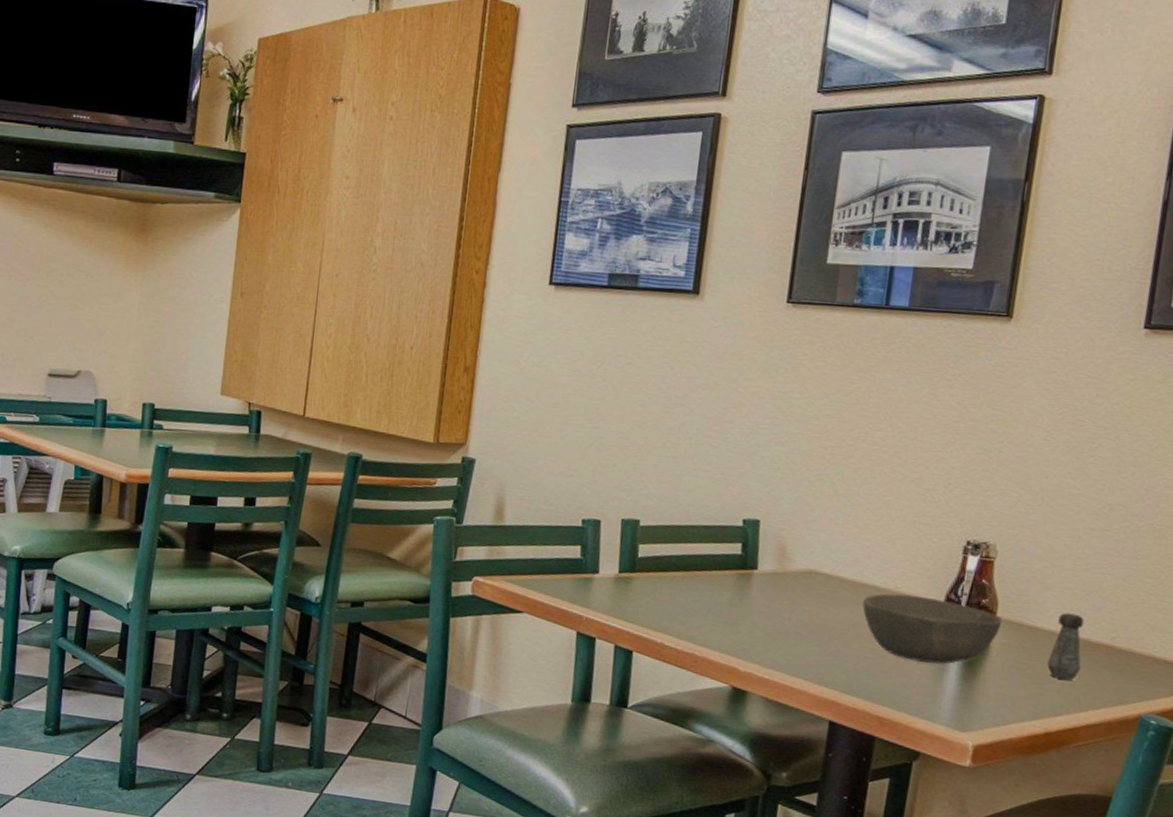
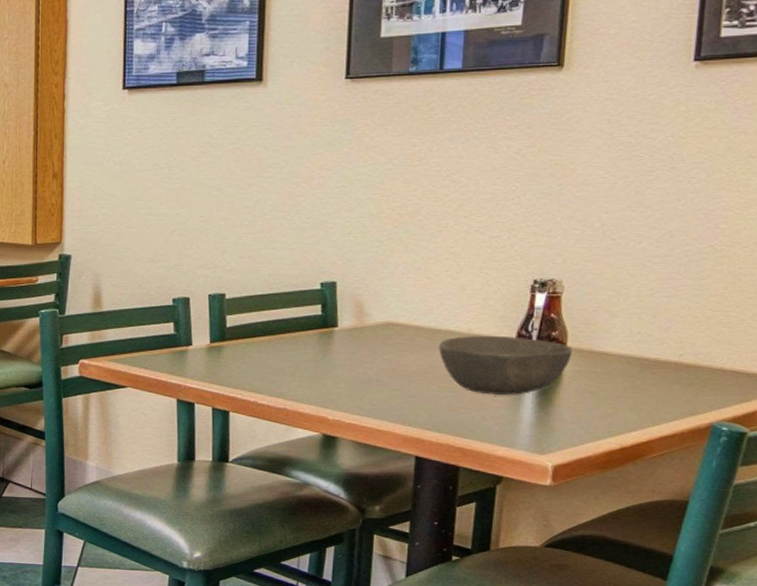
salt shaker: present [1046,613,1084,680] -> none [618,336,652,398]

